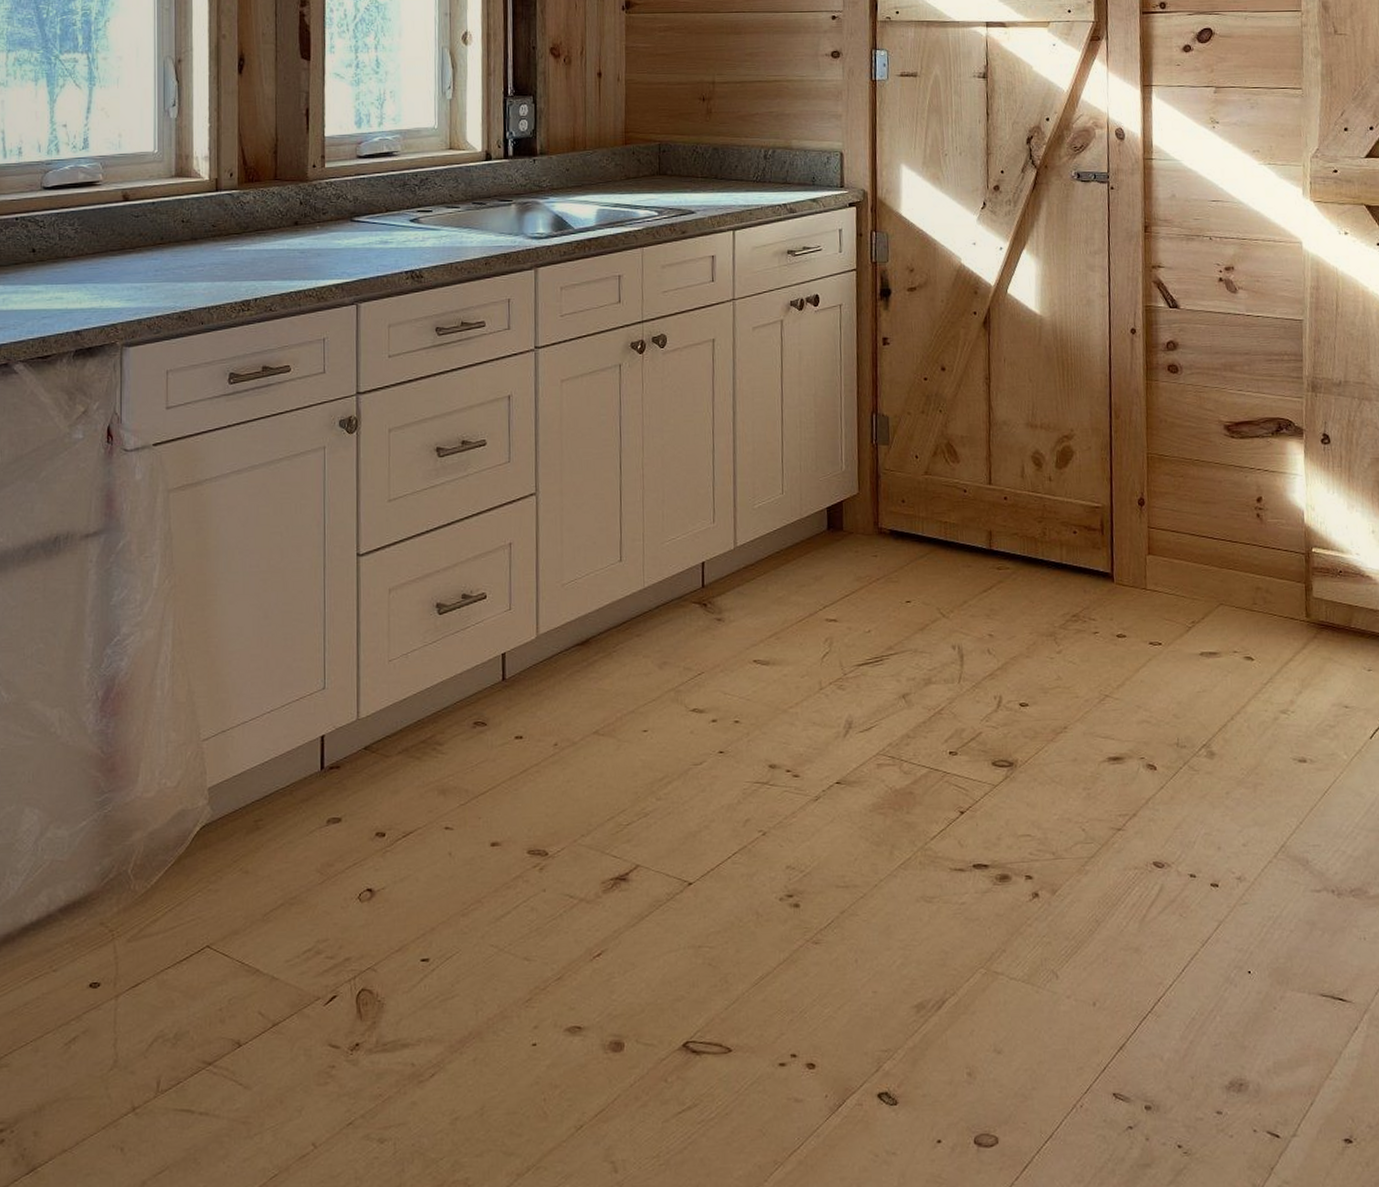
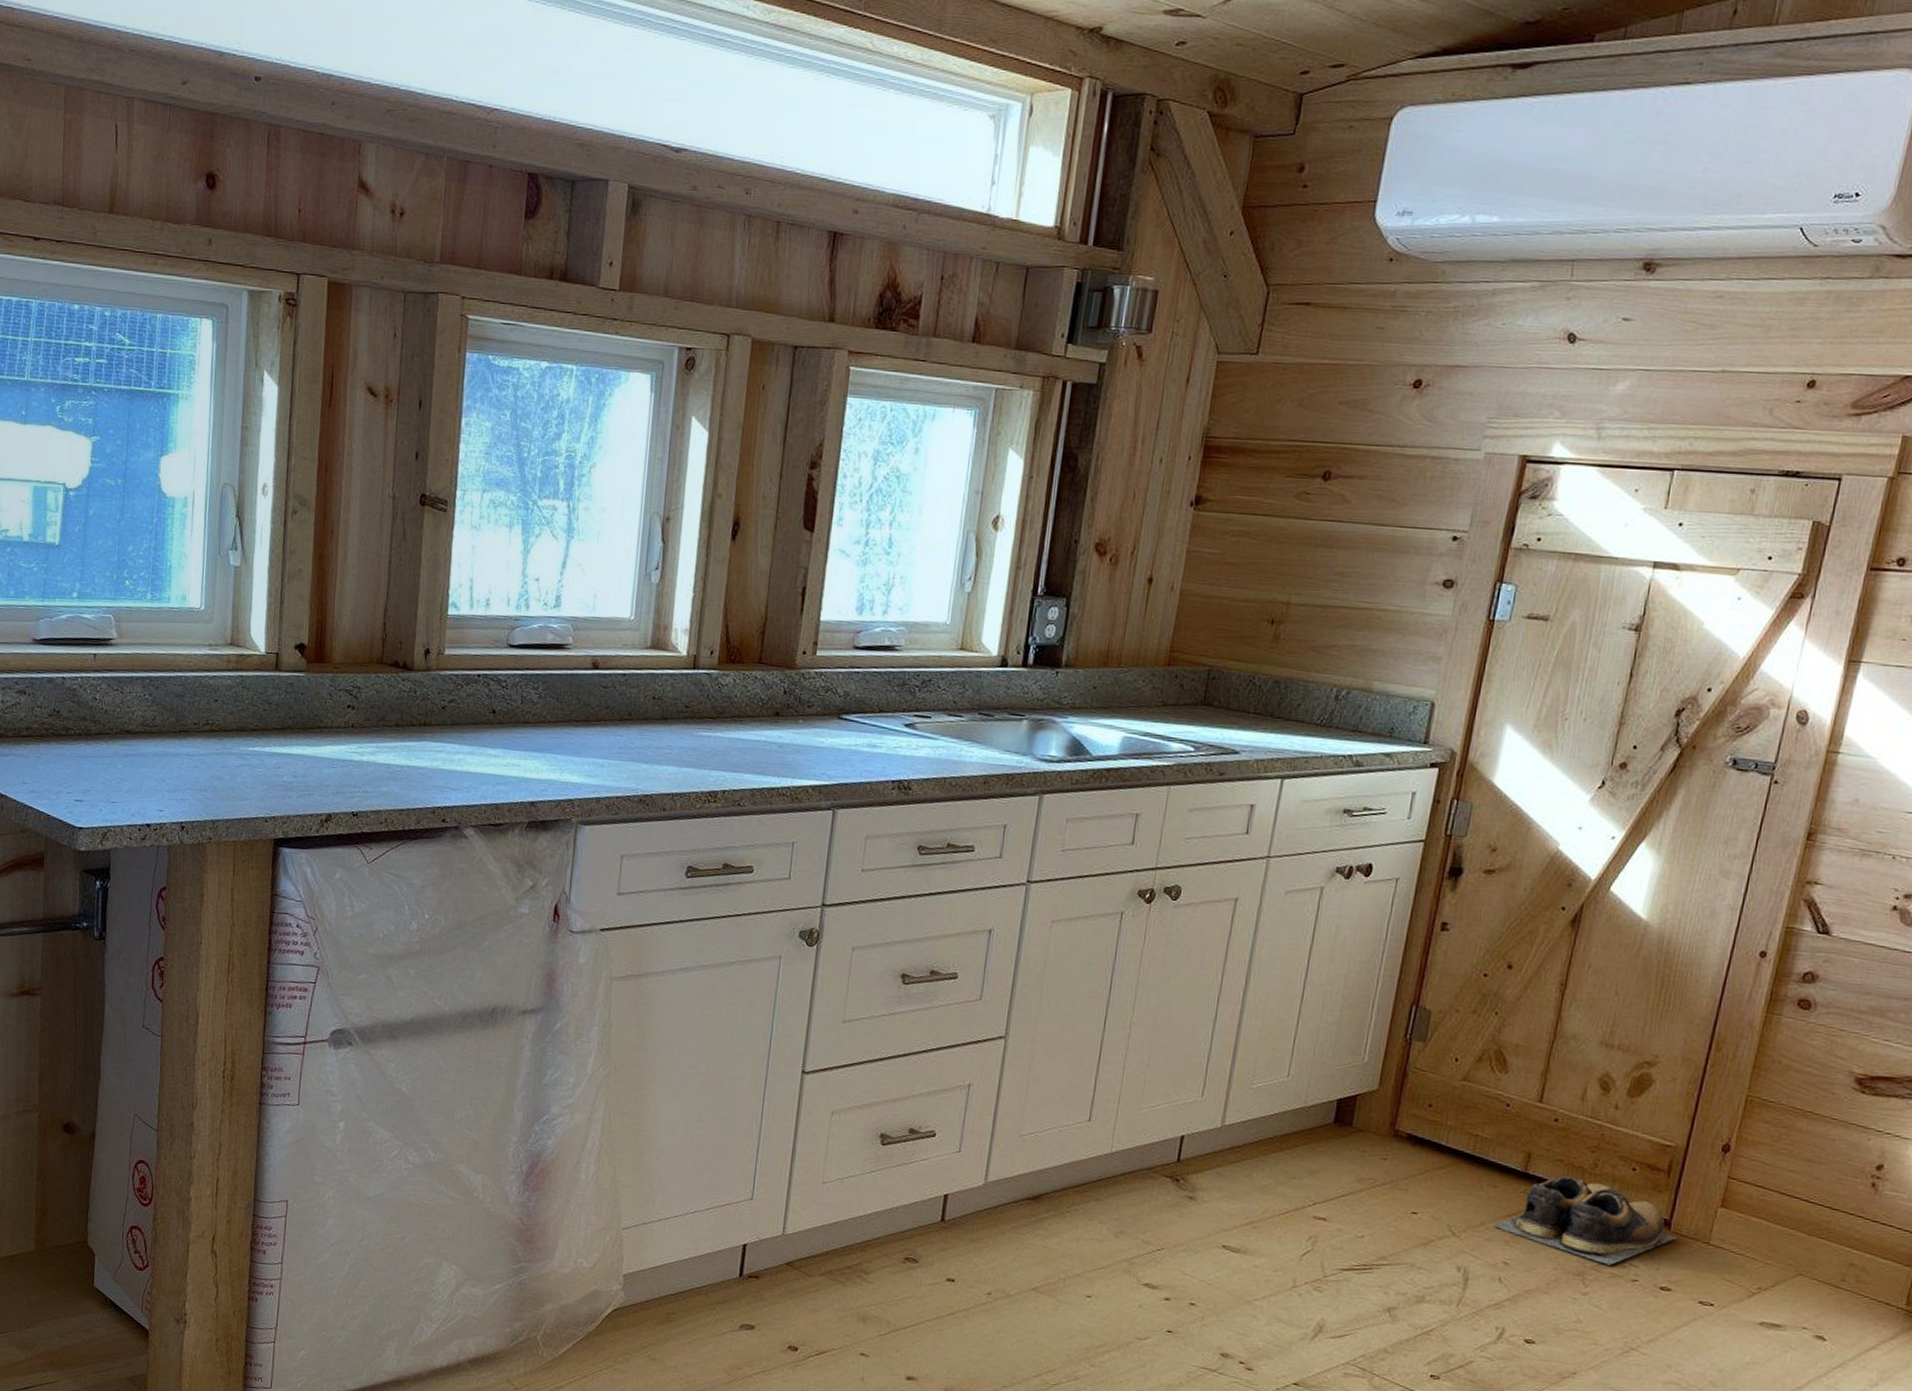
shoes: none [973,546,1120,622] -> present [1492,1175,1676,1265]

